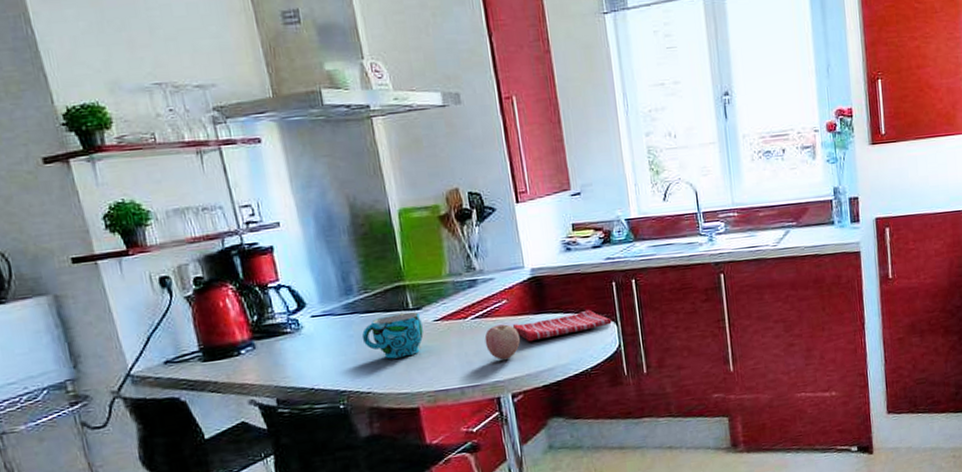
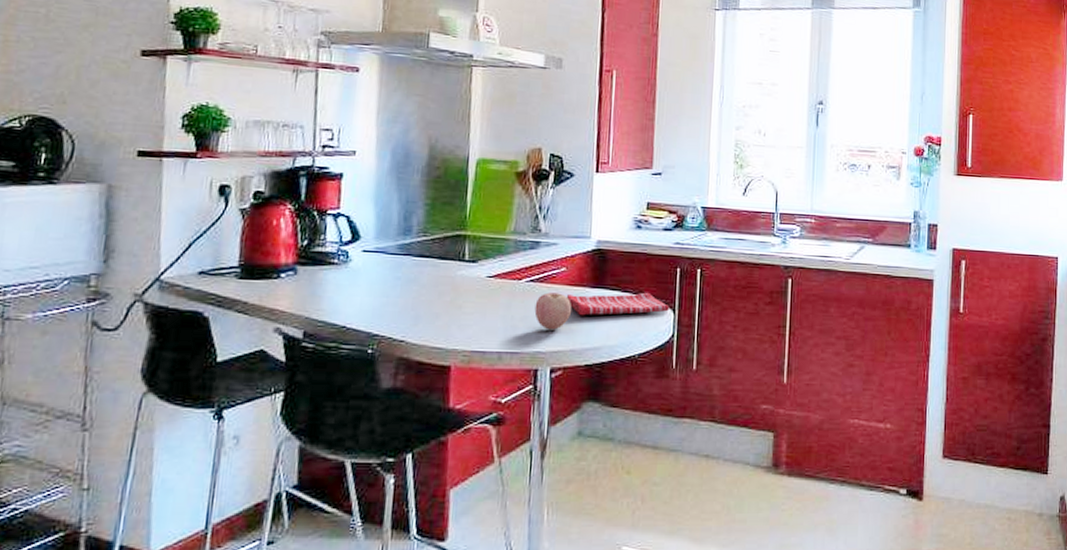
cup: present [362,312,424,359] -> none [409,263,475,310]

